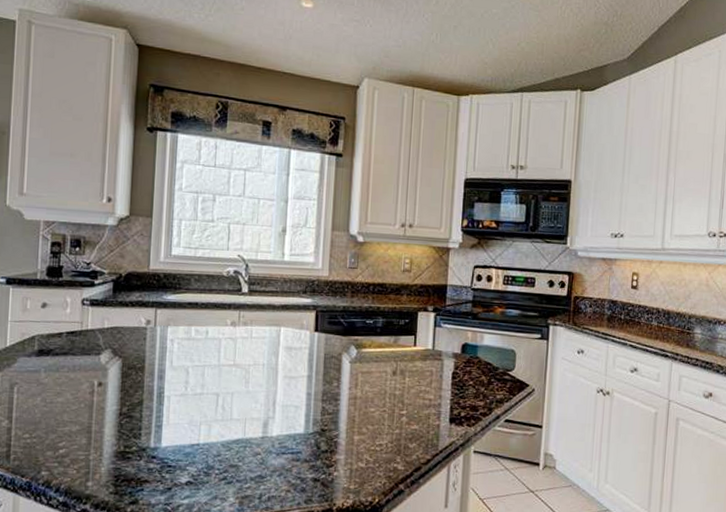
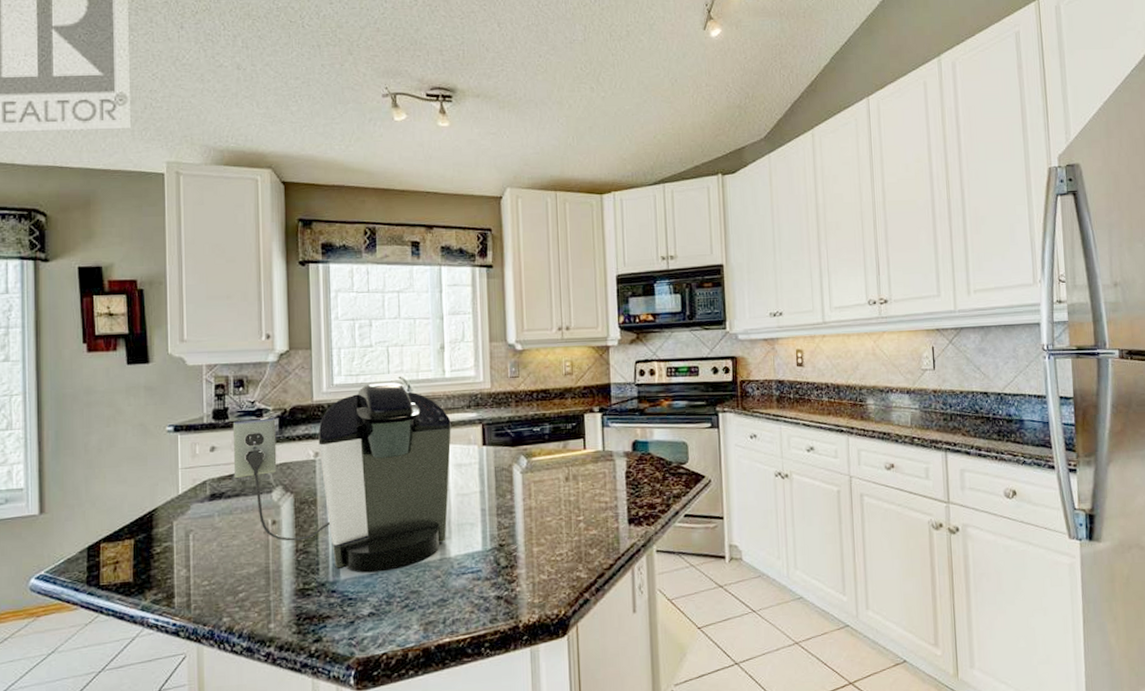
coffee maker: none [63,258,286,442] -> present [232,382,451,572]

